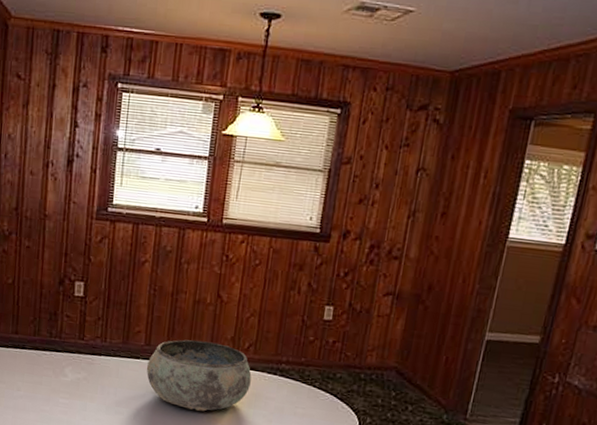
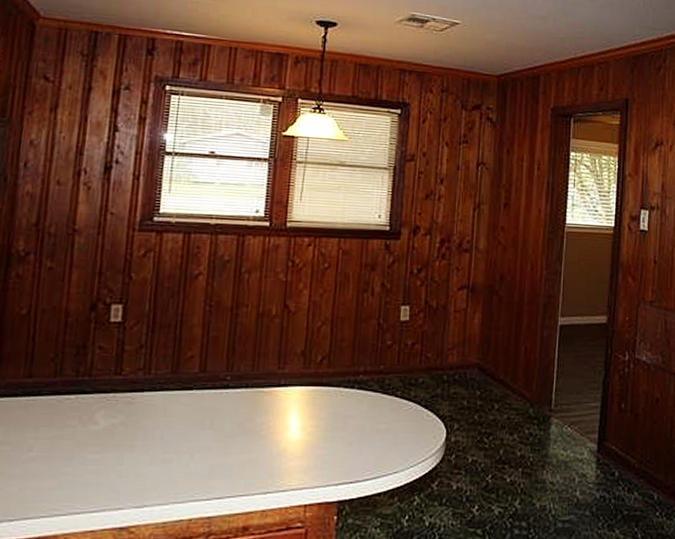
bowl: present [146,339,252,412] -> none [201,359,327,444]

